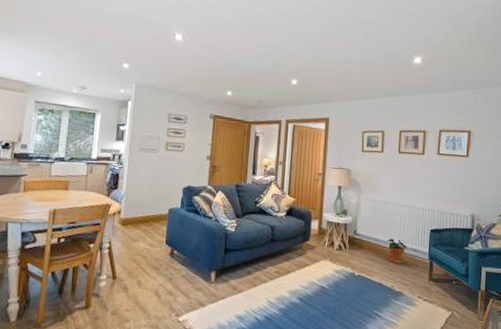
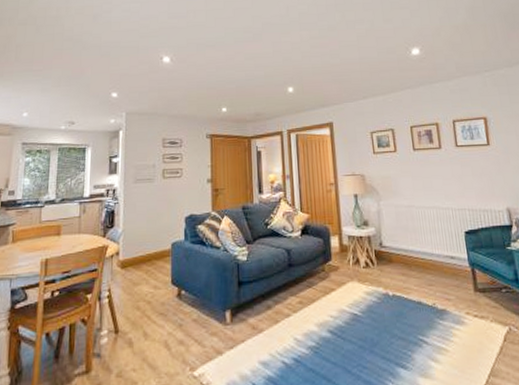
potted plant: present [388,238,407,264] -> none [419,247,442,276]

